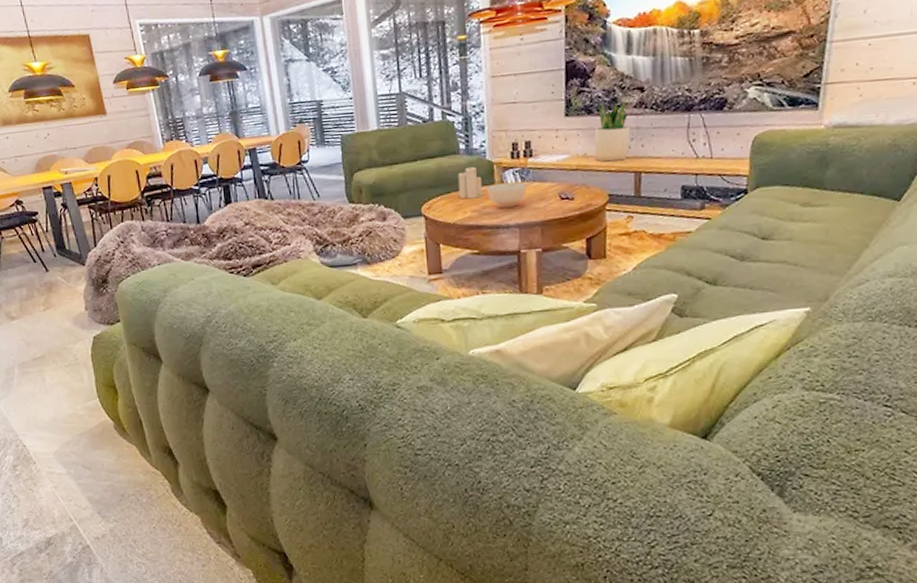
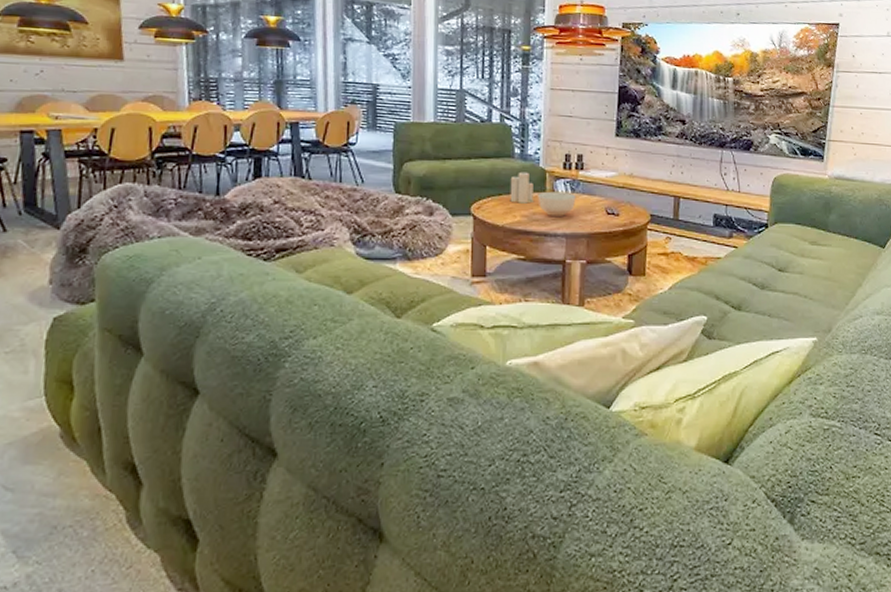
planter: present [594,98,630,162] -> none [641,127,672,184]

